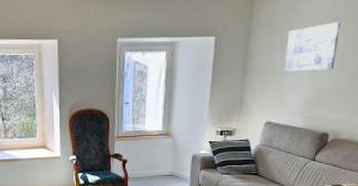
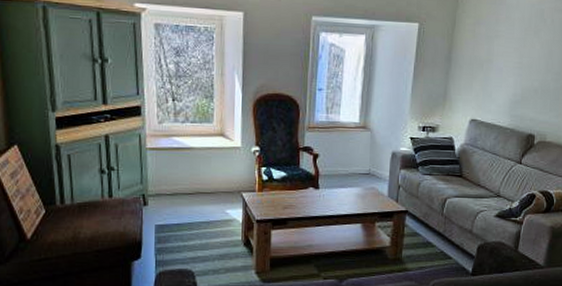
wall art: present [284,22,341,72] -> none [490,18,547,68]

